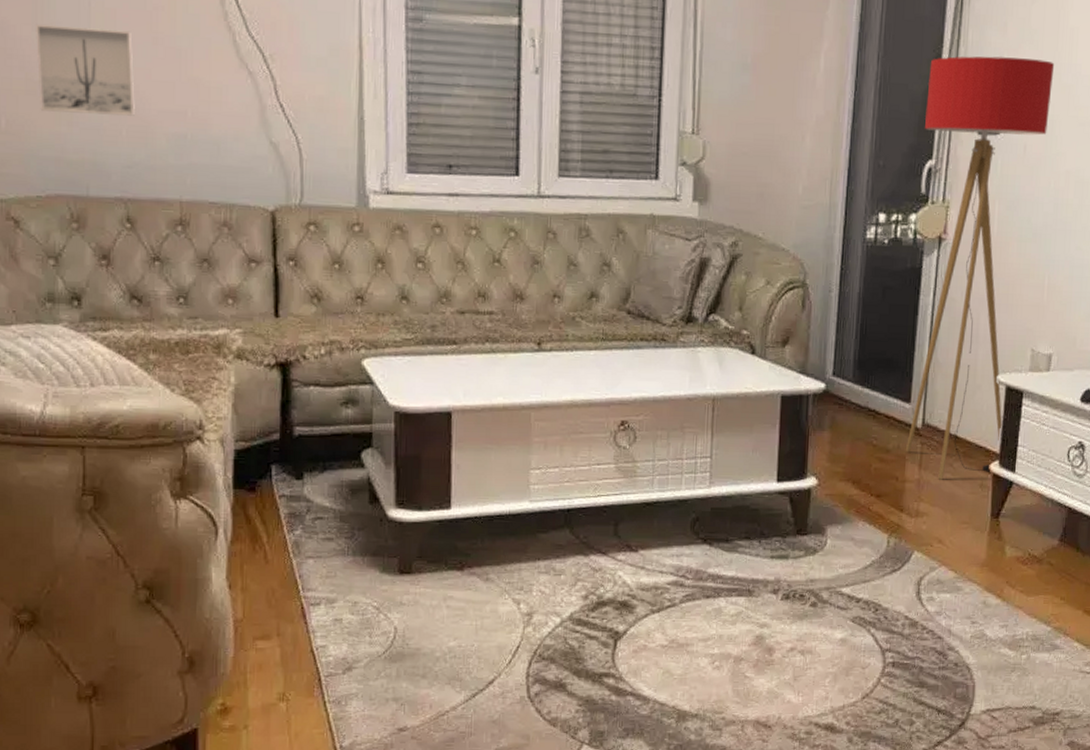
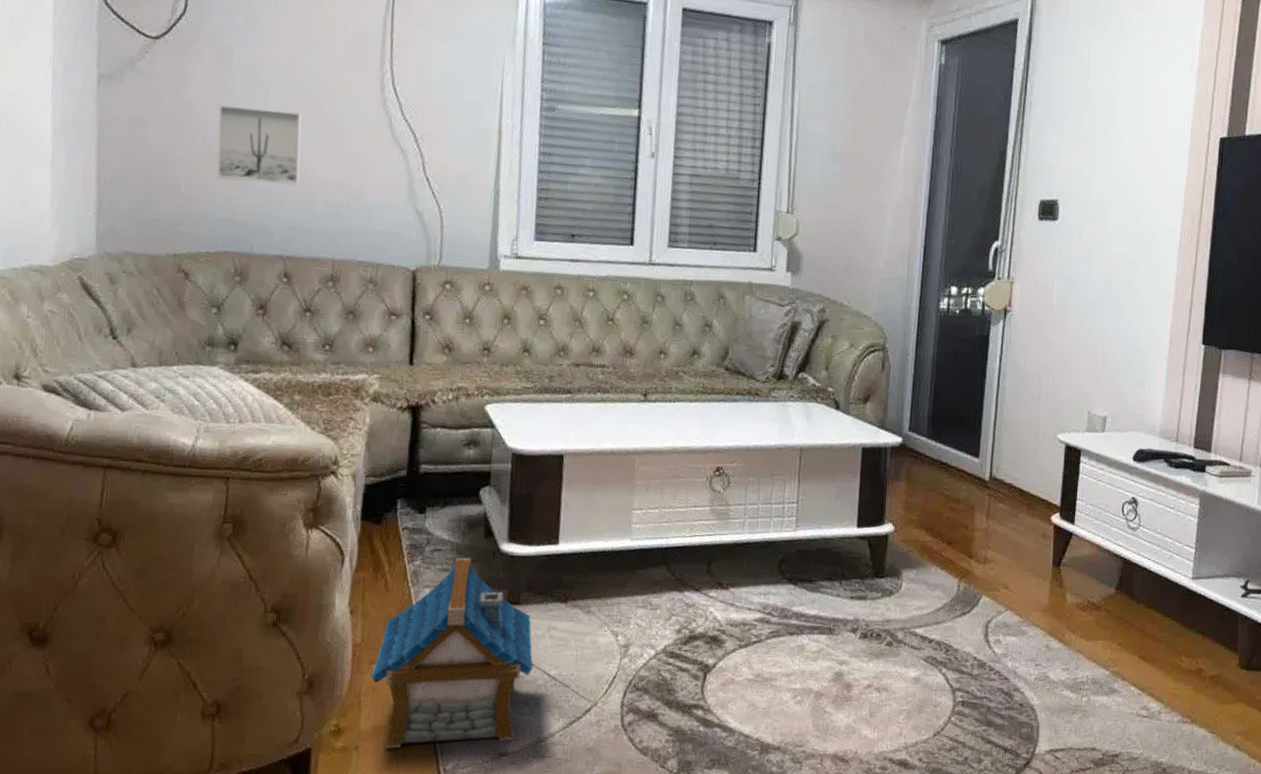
toy house: none [257,525,430,727] -> present [371,557,533,749]
floor lamp: present [906,56,1055,480] -> none [975,152,1105,530]

